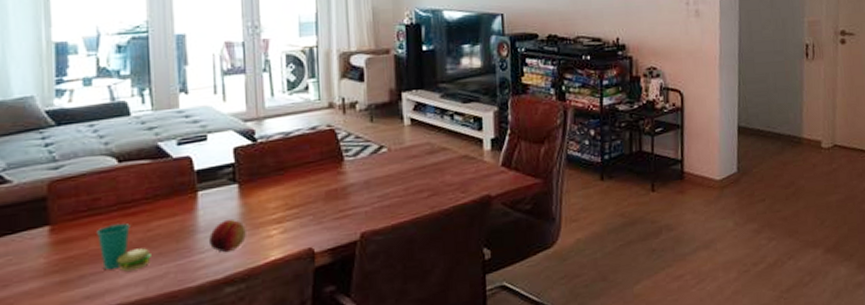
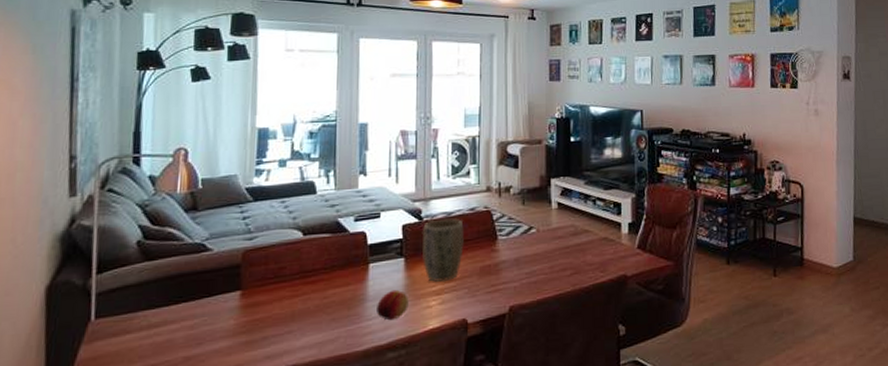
cup: present [97,223,151,272] -> none [281,290,326,335]
plant pot: none [256,138,306,211] -> present [422,218,464,283]

